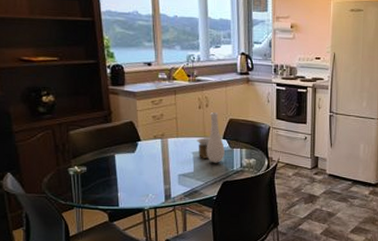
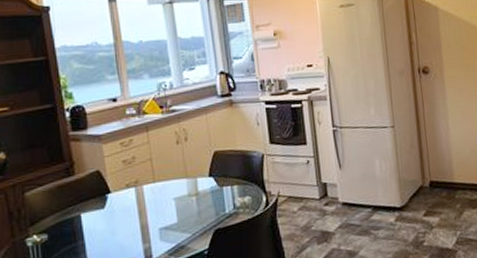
vase: present [197,112,225,163] -> none [177,146,213,208]

